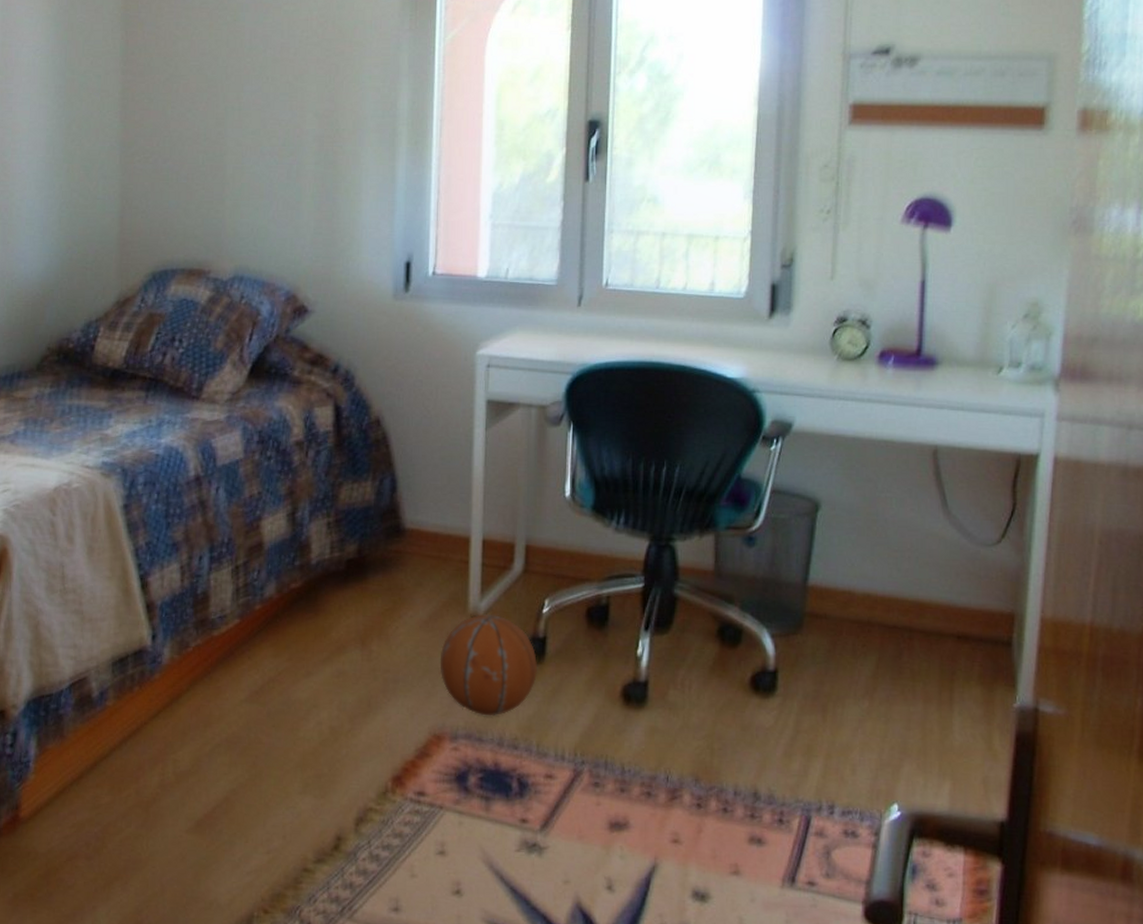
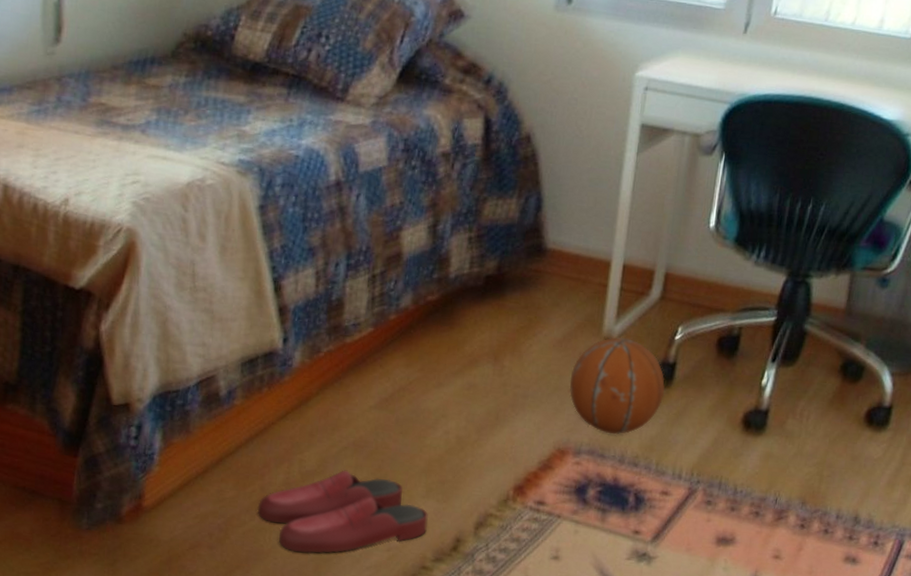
slippers: none [133,768,306,860] -> present [257,470,428,554]

